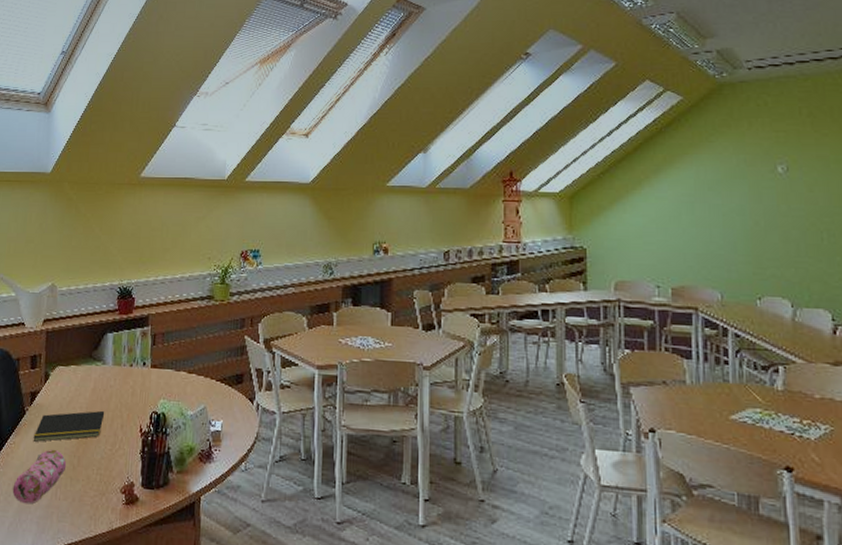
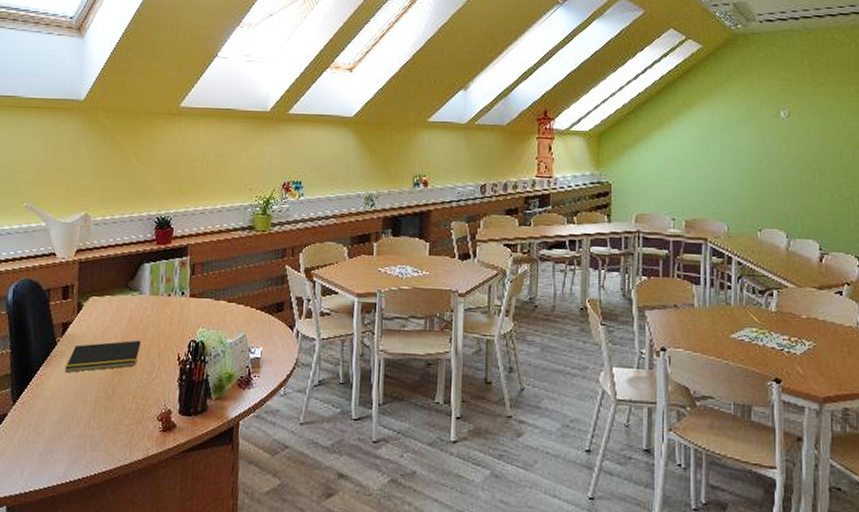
pencil case: present [12,449,67,504] -> none [42,379,101,435]

